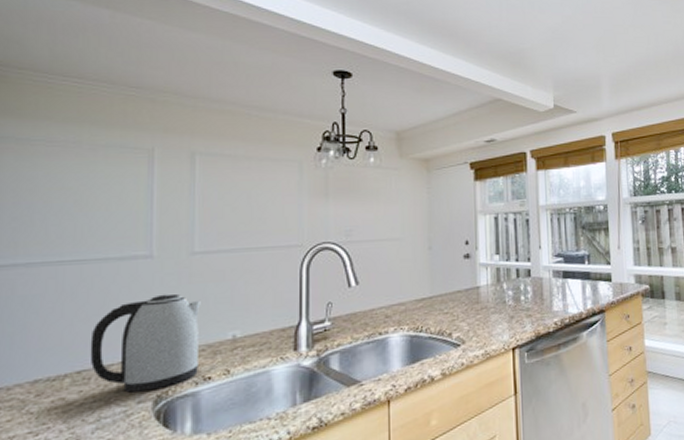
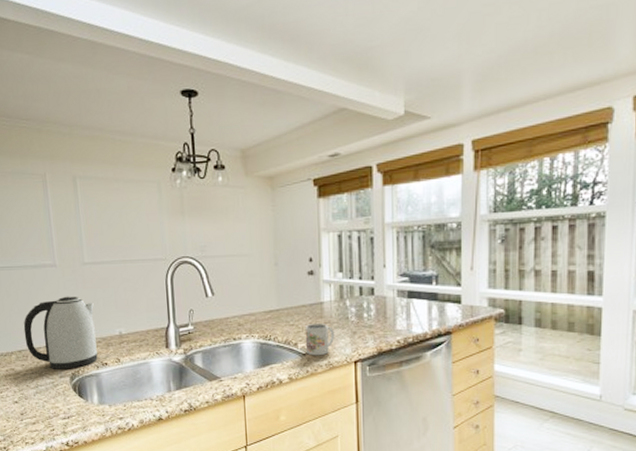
mug: none [460,308,492,346] -> present [305,322,335,356]

